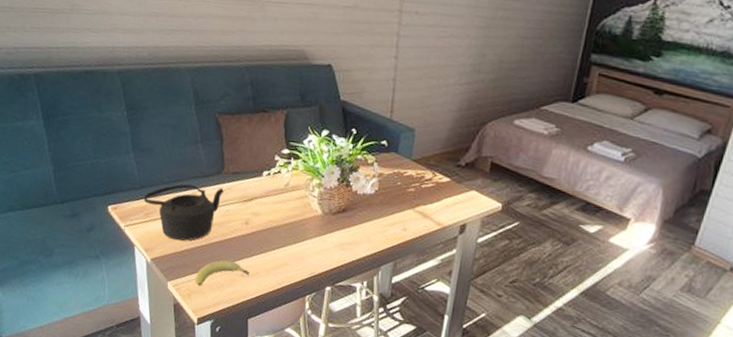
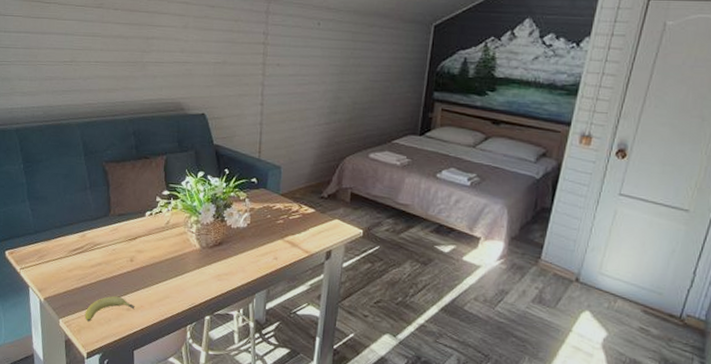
teapot: present [143,184,224,241] -> none [37,227,111,280]

